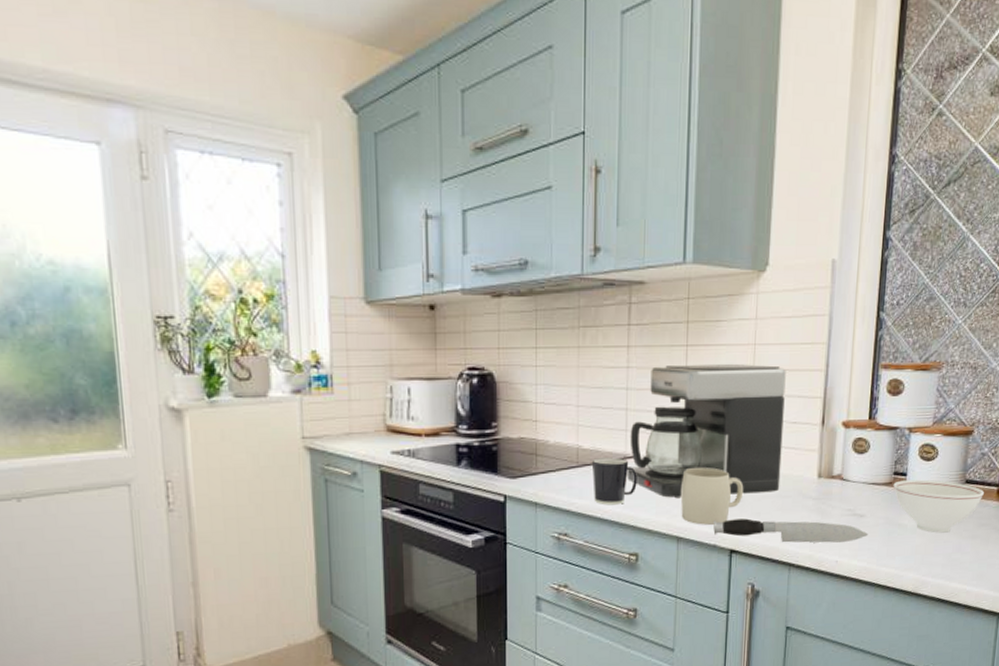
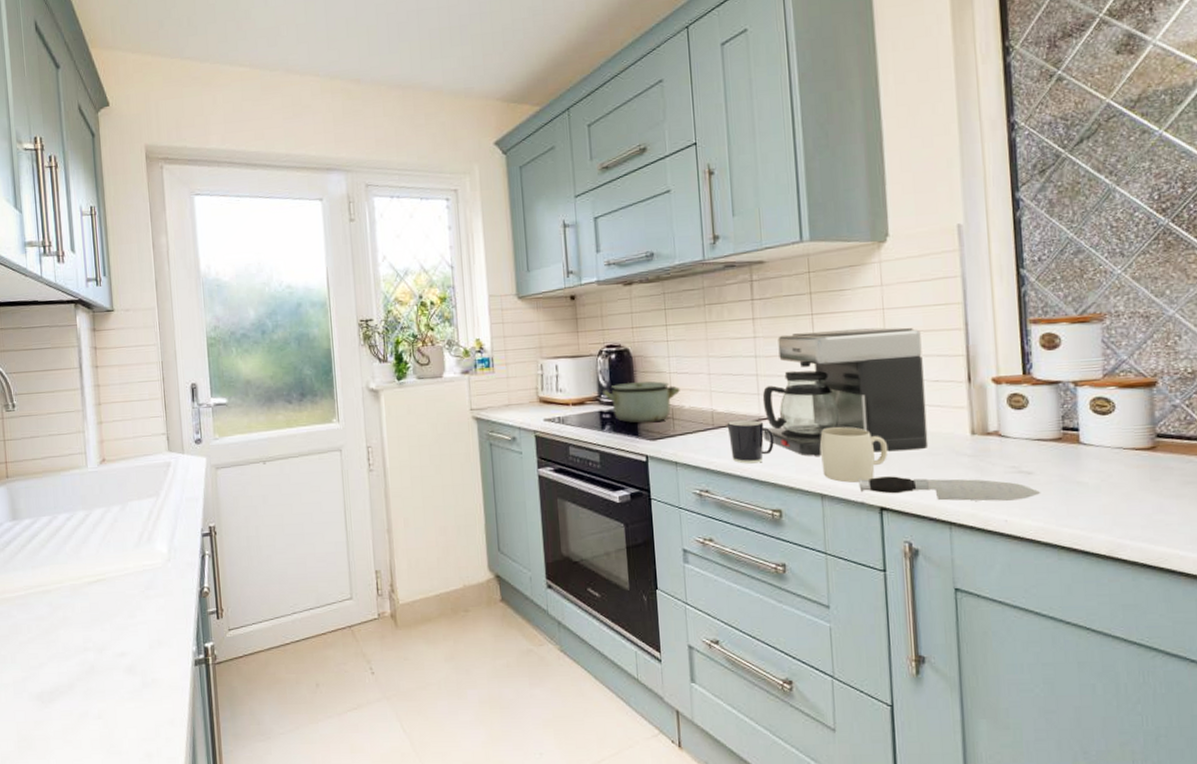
cooking pot: none [459,412,546,459] -> present [601,381,680,424]
bowl: present [893,479,985,533] -> none [1063,434,1185,492]

